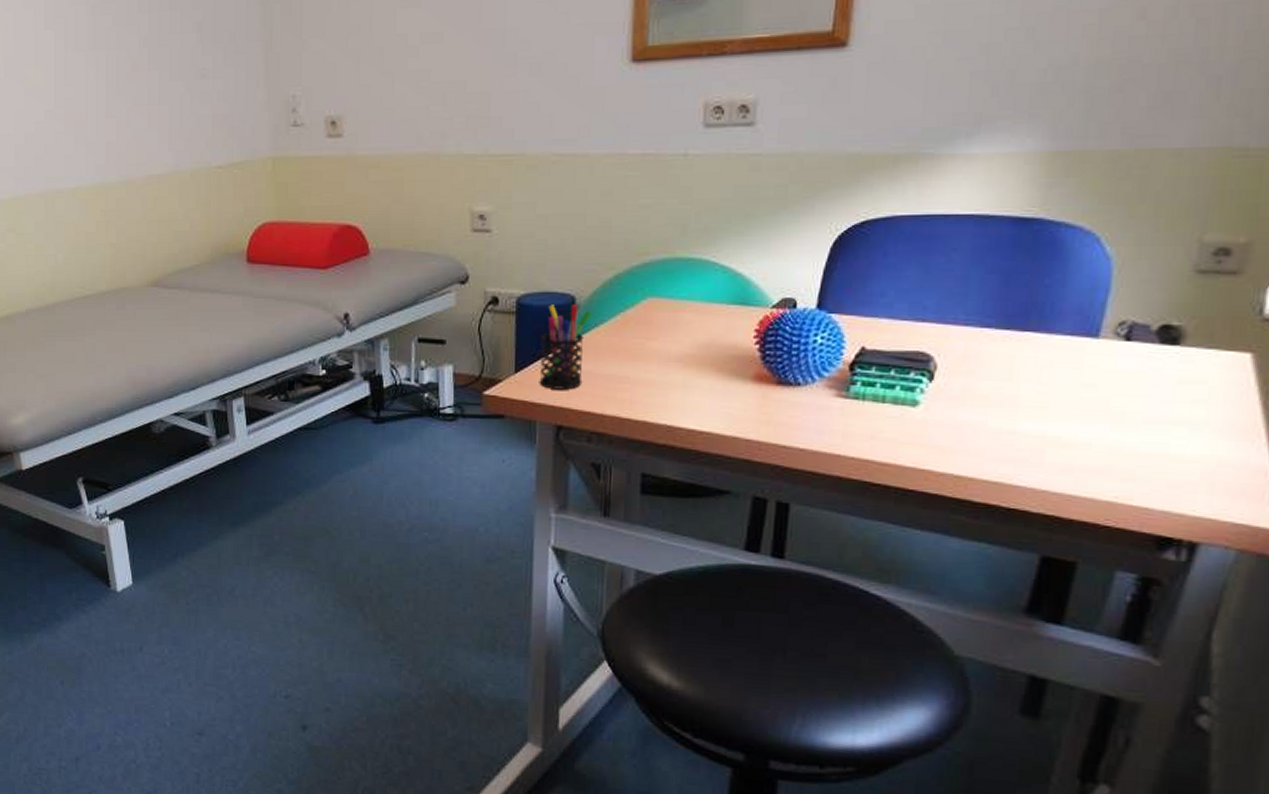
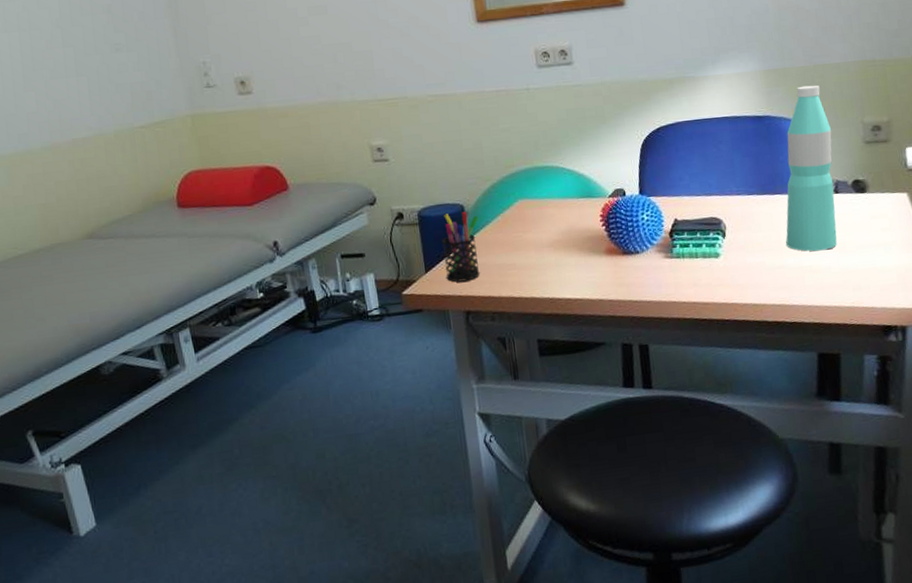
water bottle: none [1026,179,1142,419] -> present [786,85,837,252]

